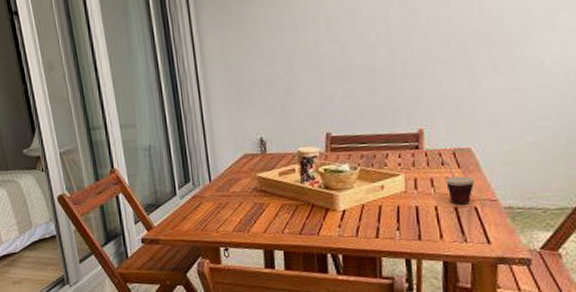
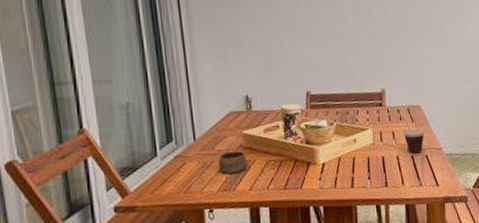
cup: none [233,192,262,216] -> present [218,150,248,175]

